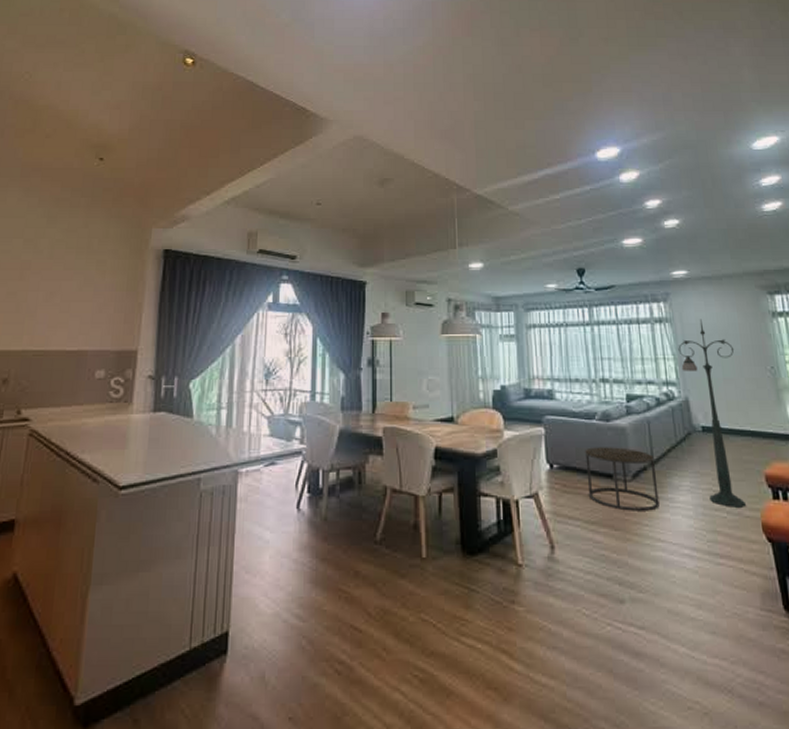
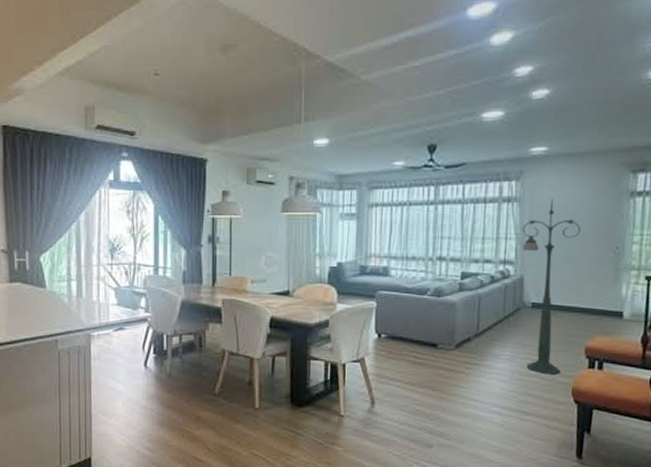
side table: present [585,447,659,511] -> none [411,320,479,376]

